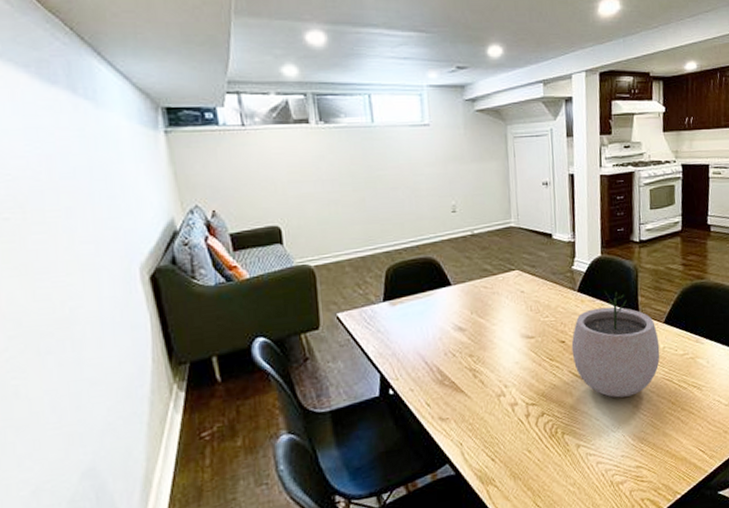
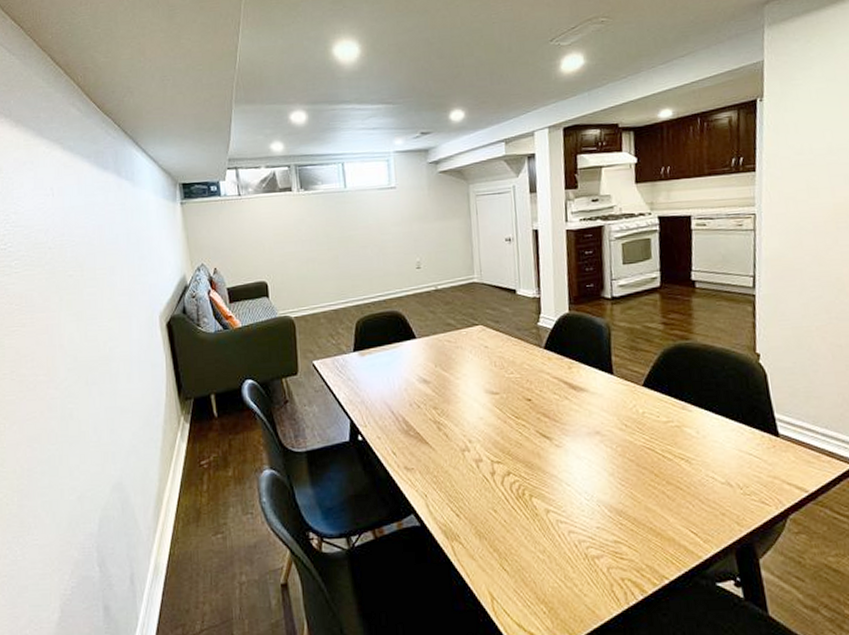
plant pot: present [571,289,660,398] -> none [538,347,639,464]

